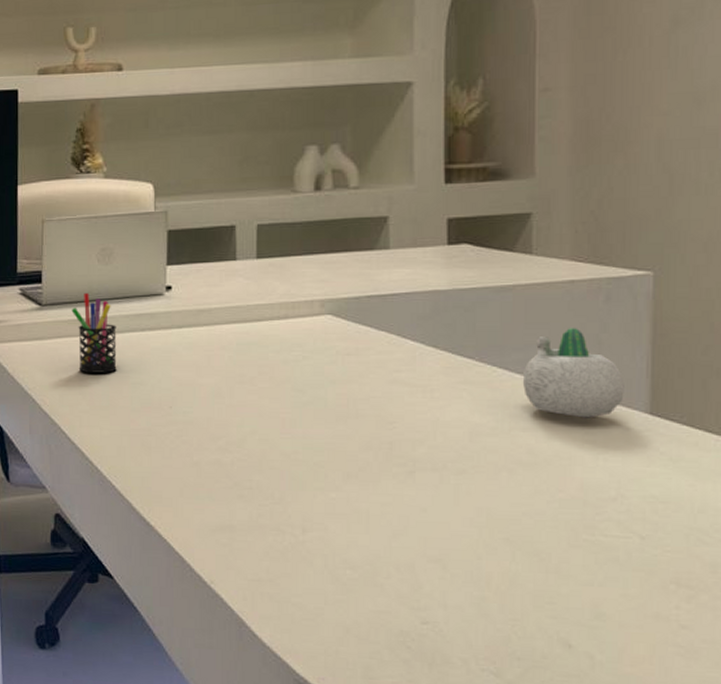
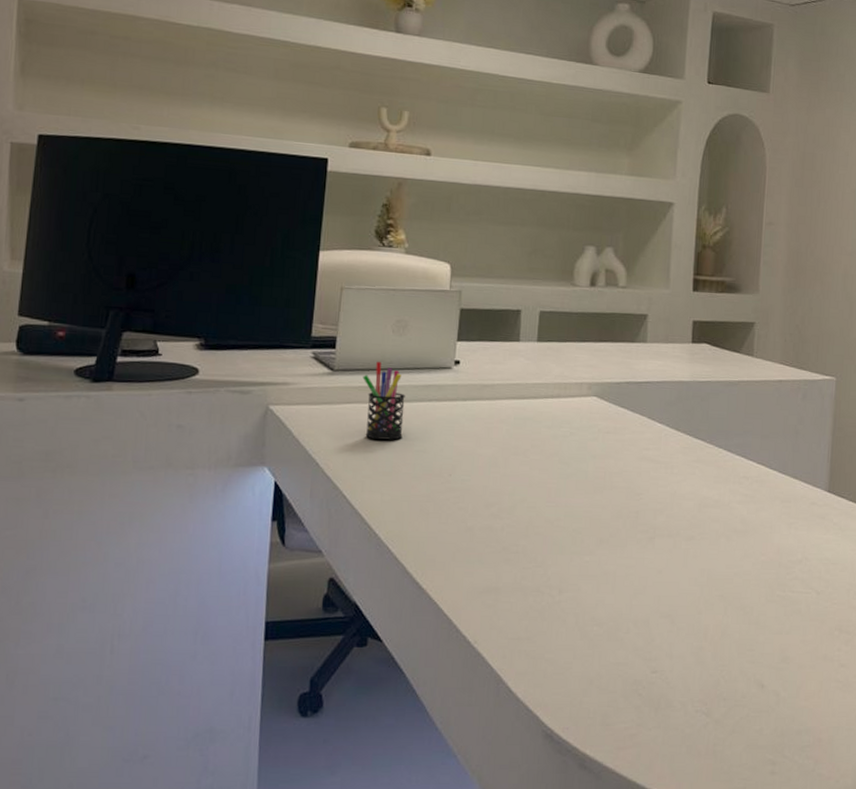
succulent planter: present [522,327,624,418] -> none [740,418,812,494]

